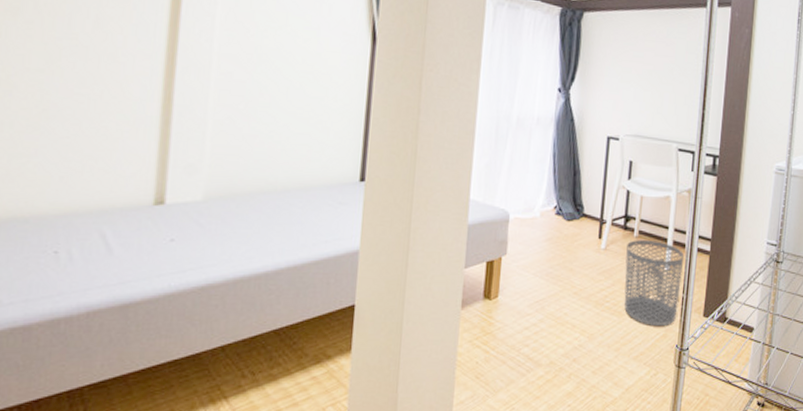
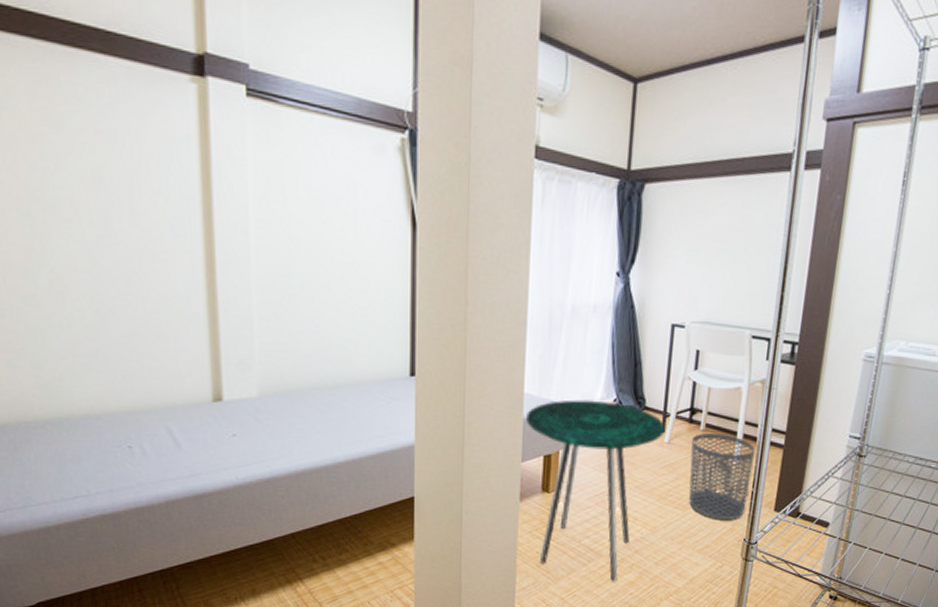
side table: none [471,206,602,393] -> present [526,399,666,582]

